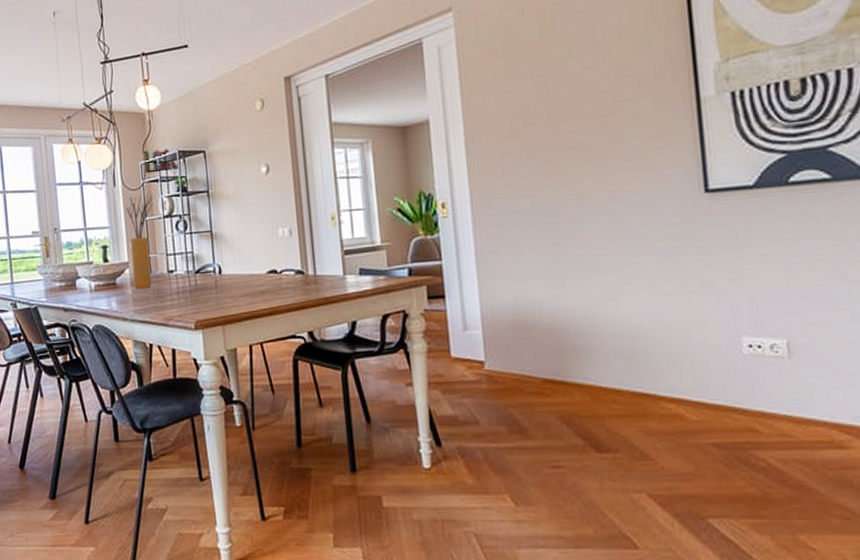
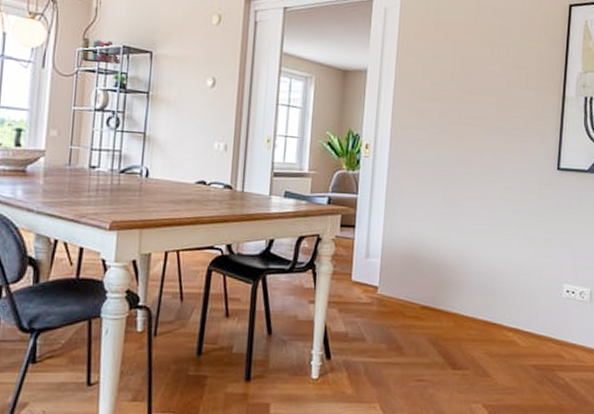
vase: present [125,194,154,290] -> none [47,82,87,181]

